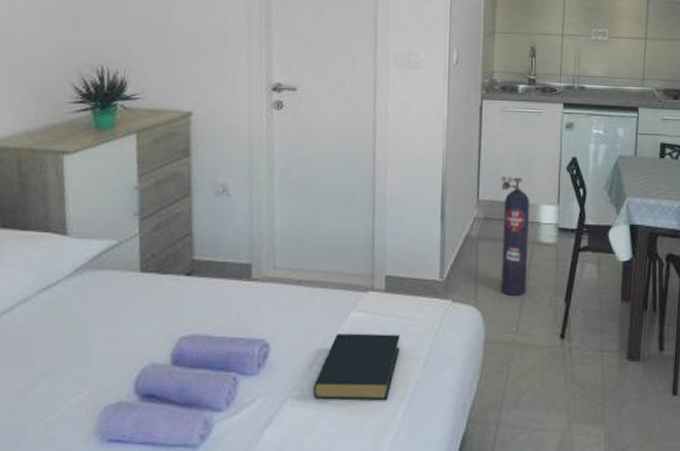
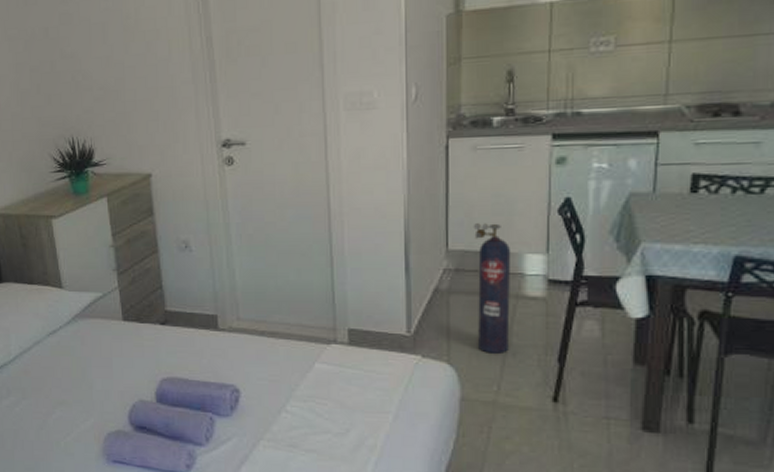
hardback book: present [313,333,400,401] -> none [284,383,367,450]

